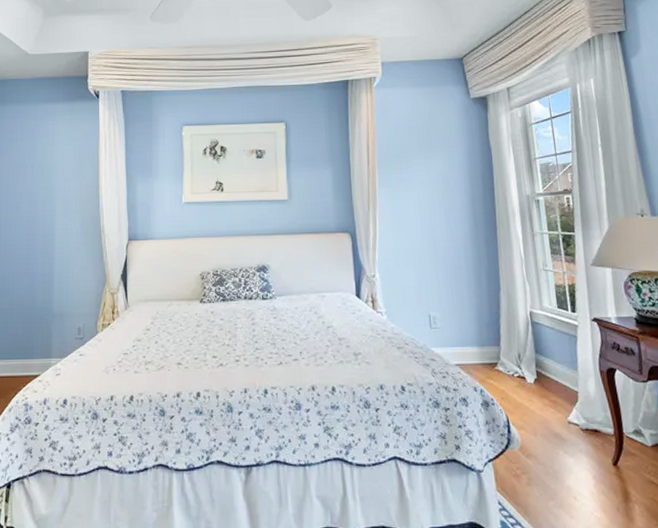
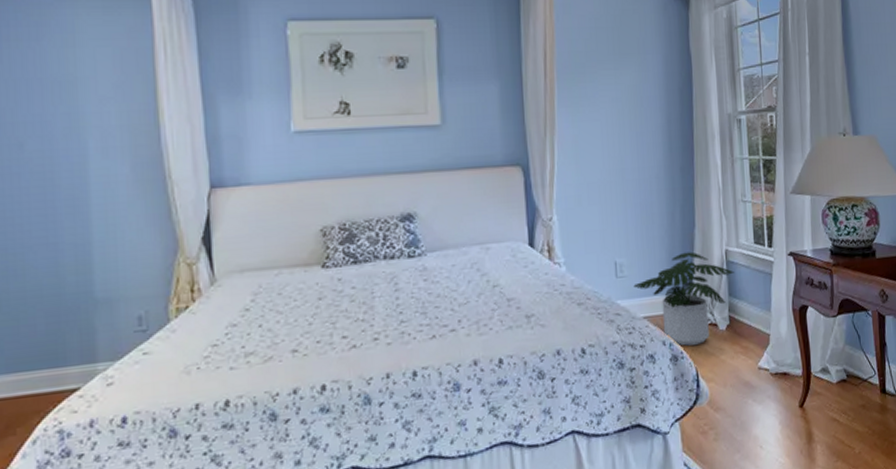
potted plant: none [446,311,539,395] -> present [633,251,734,346]

